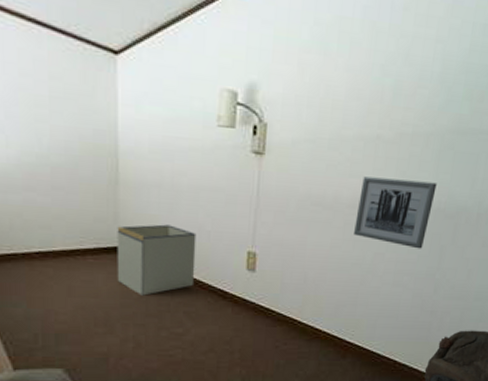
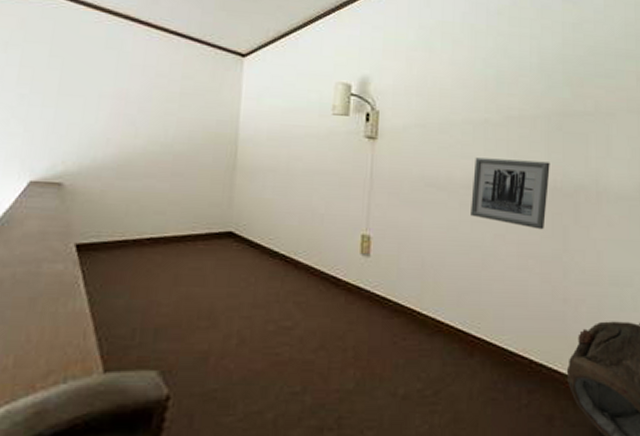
storage bin: present [117,224,197,296] -> none [226,208,310,284]

